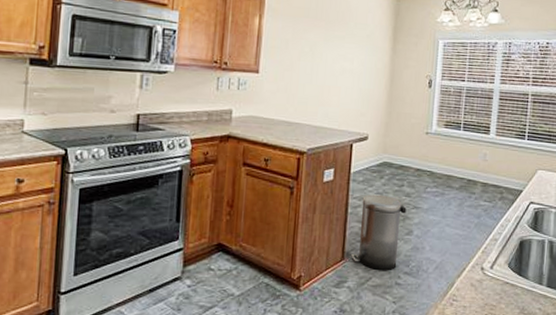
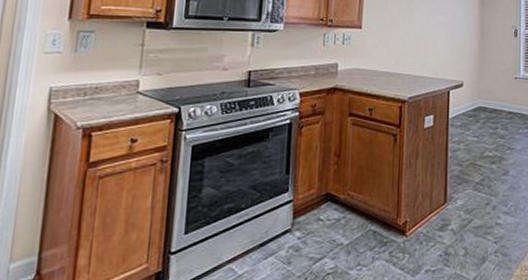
pedal bin: present [351,194,407,271] -> none [453,138,502,212]

